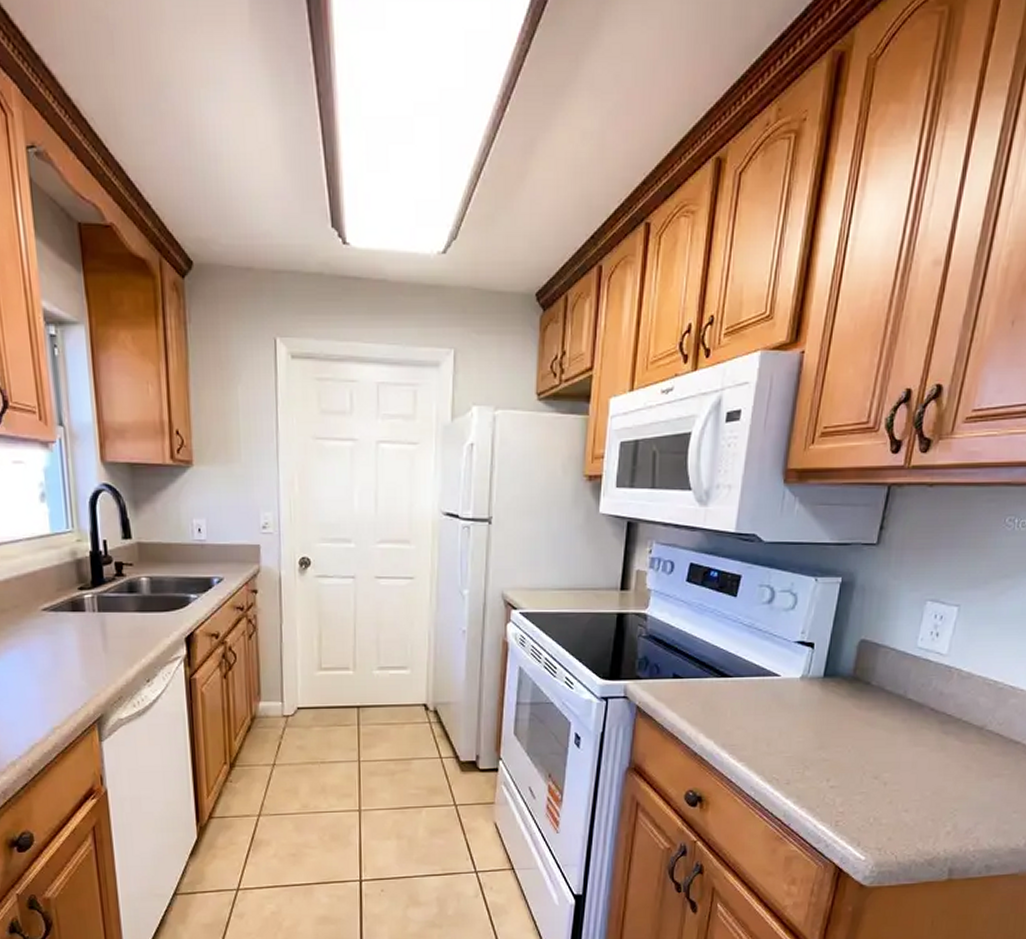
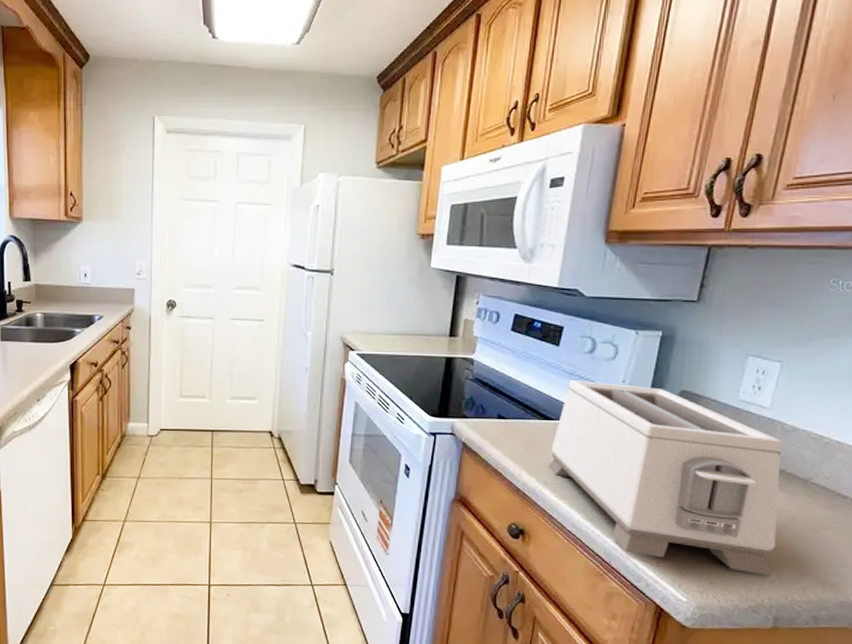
toaster: none [725,632,959,828] -> present [547,379,783,576]

